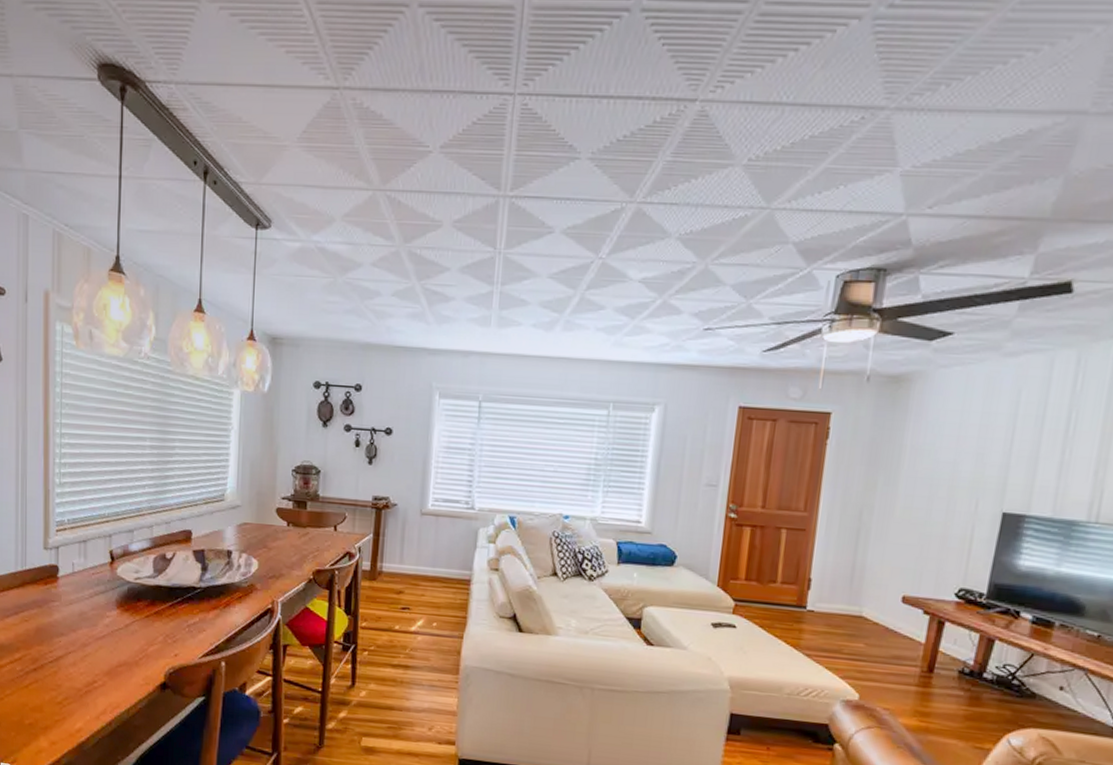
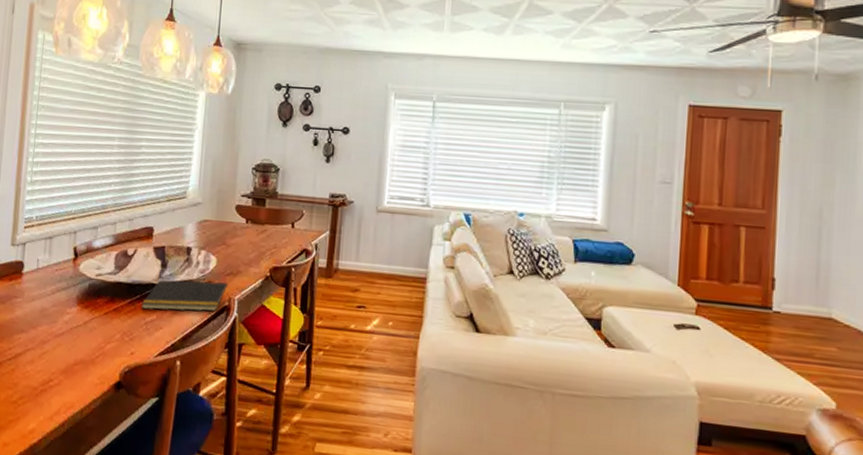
notepad: none [182,582,270,614] -> present [141,279,227,312]

